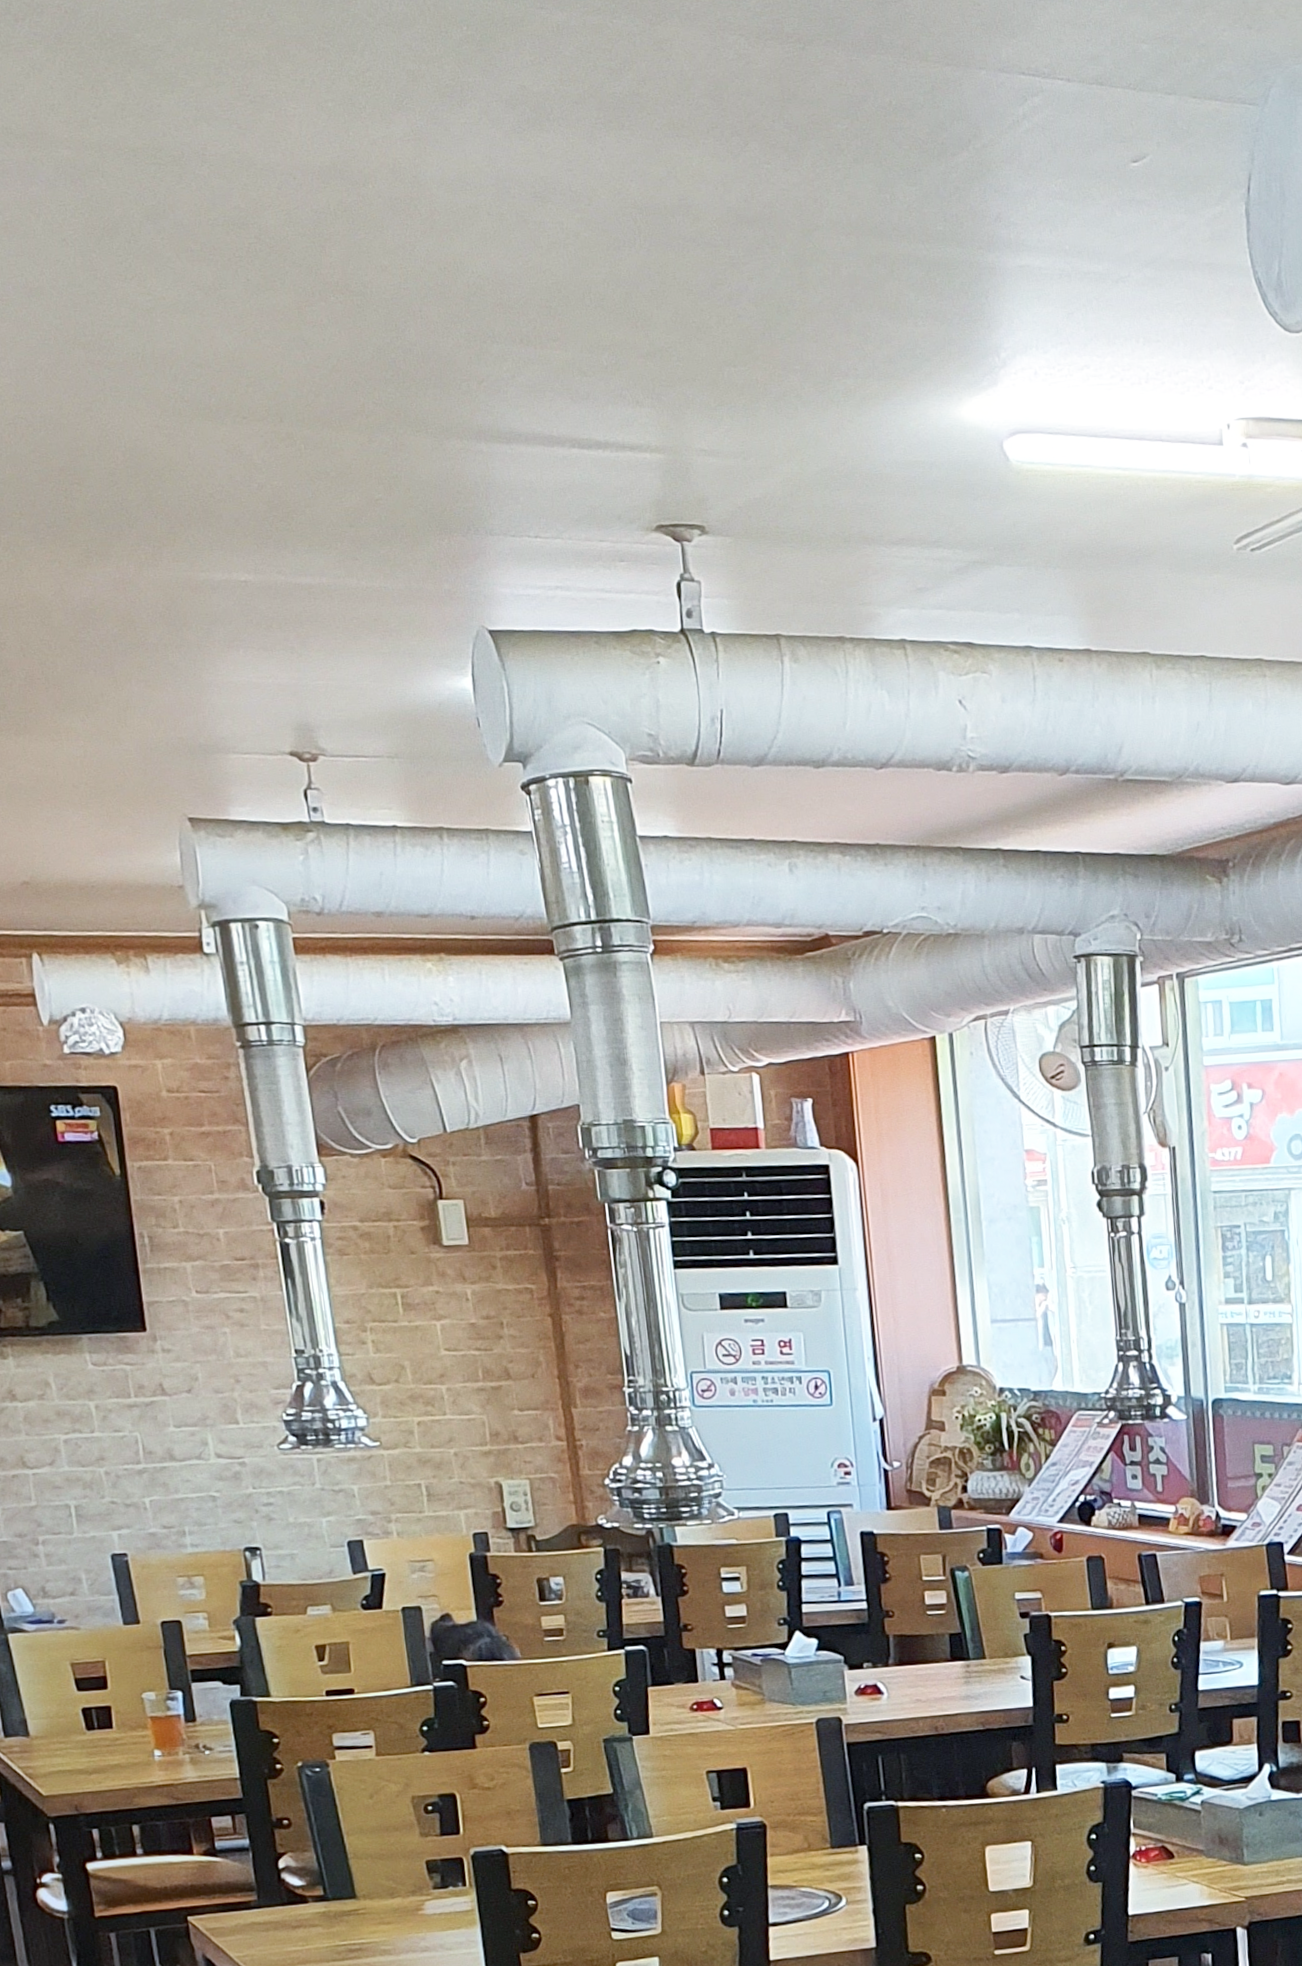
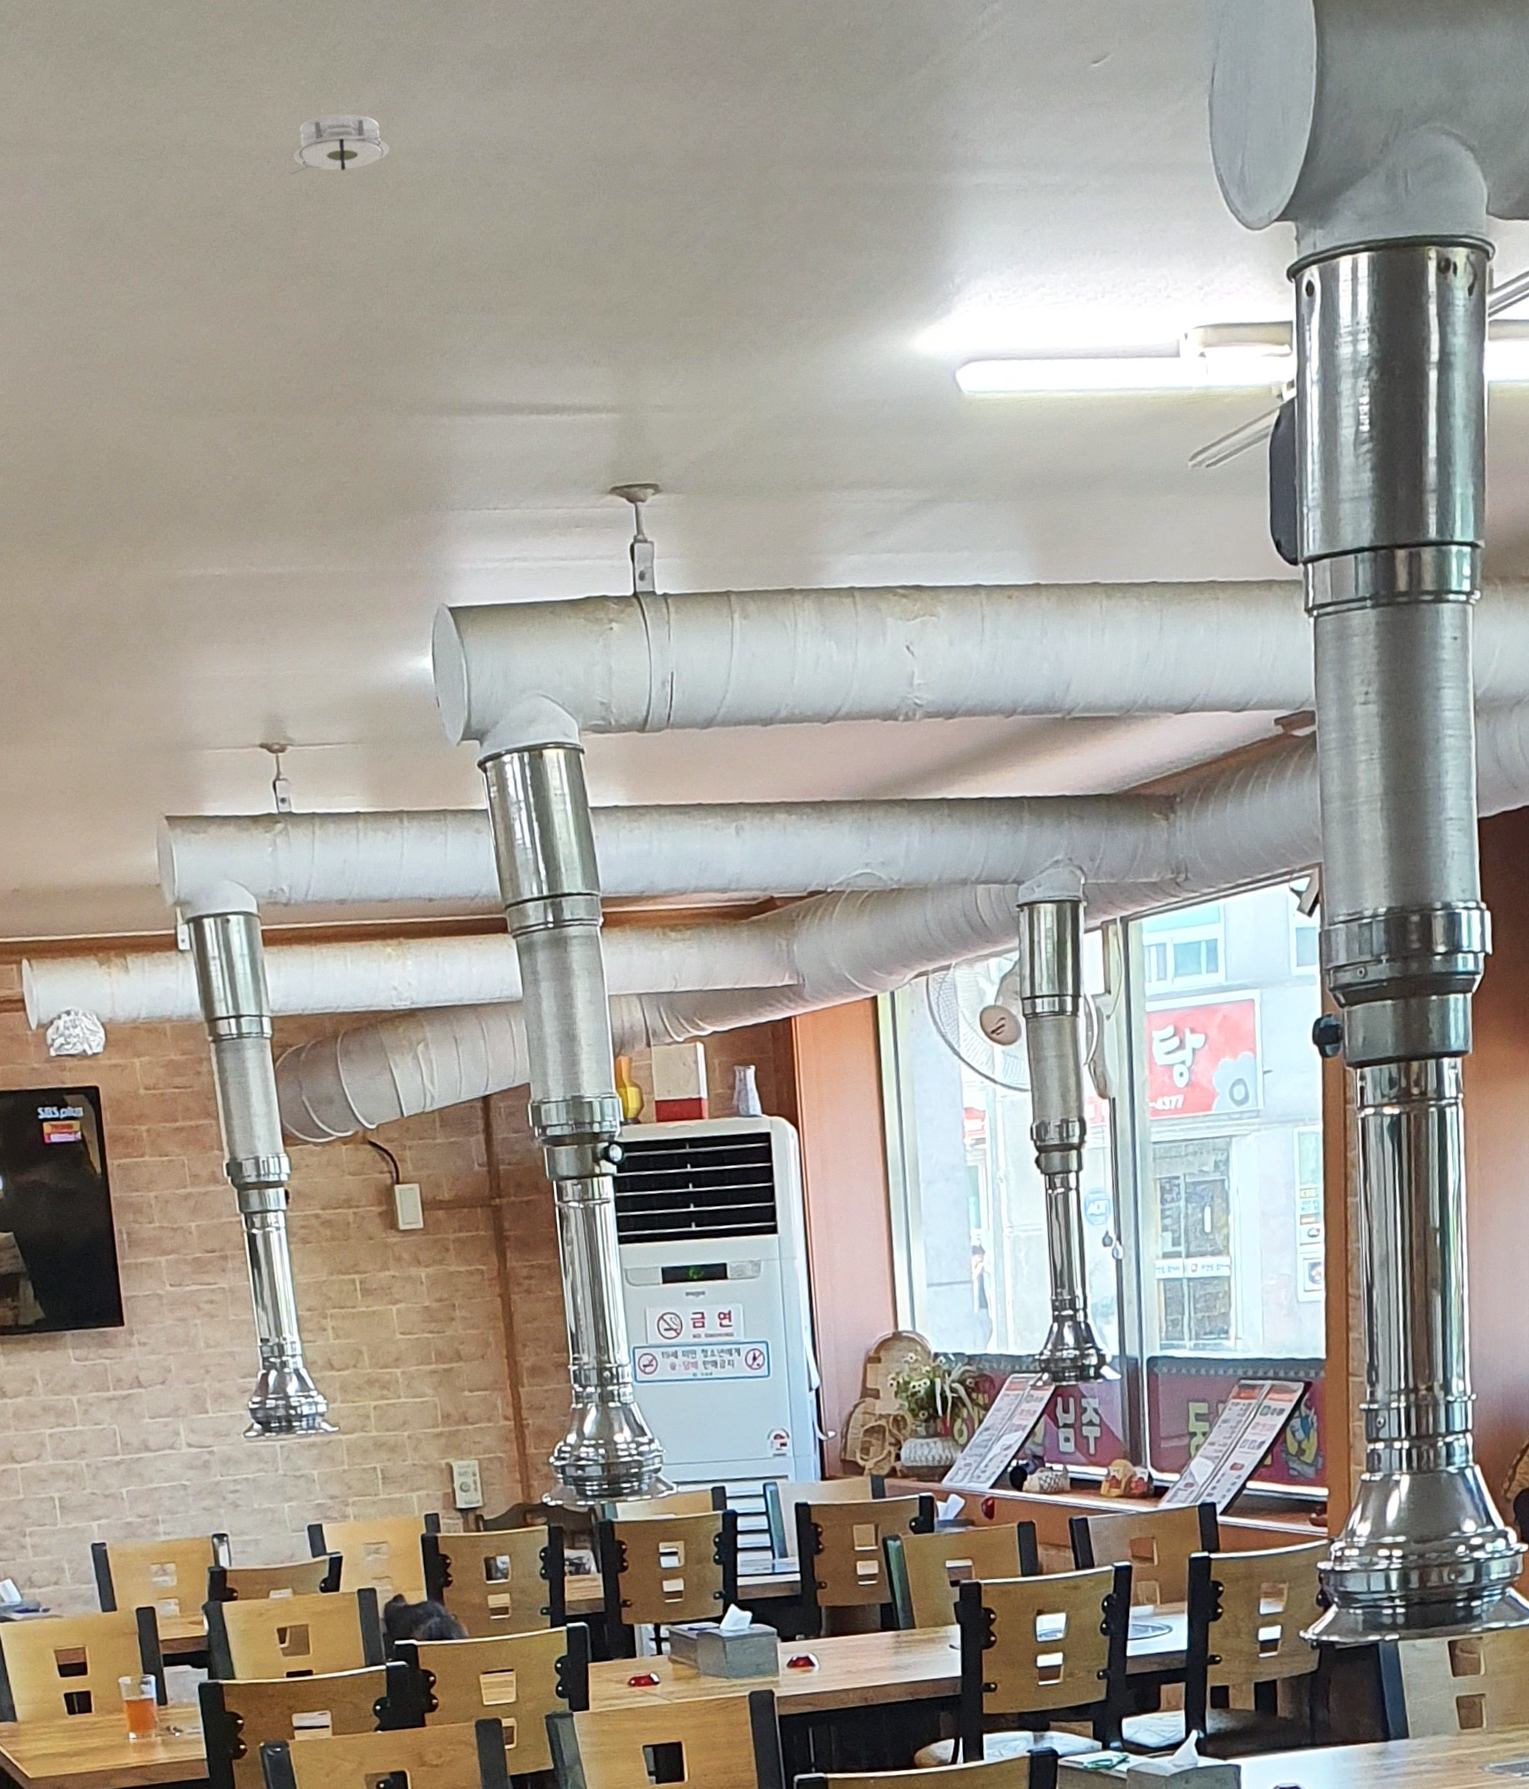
smoke detector: none [318,137,422,194] -> present [291,113,390,174]

